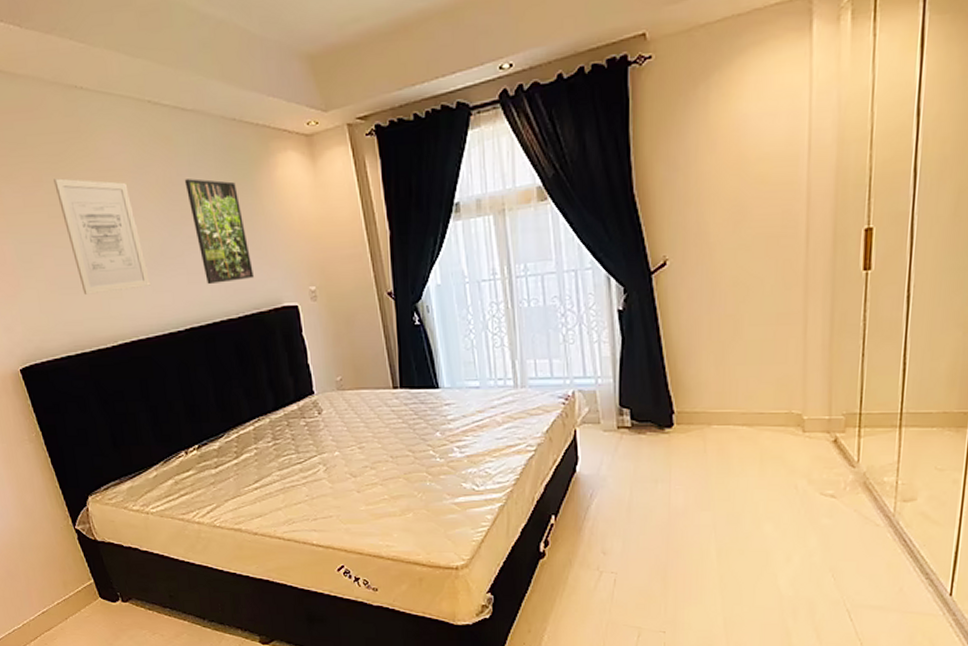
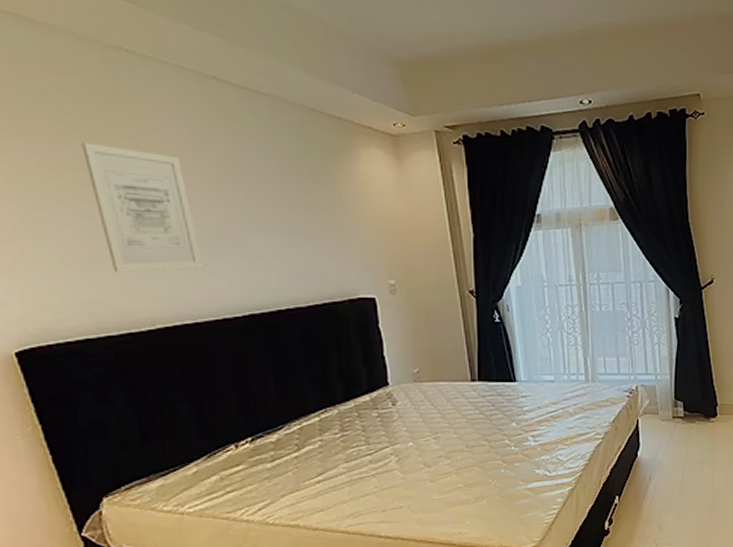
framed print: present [184,178,254,285] -> none [252,162,327,271]

